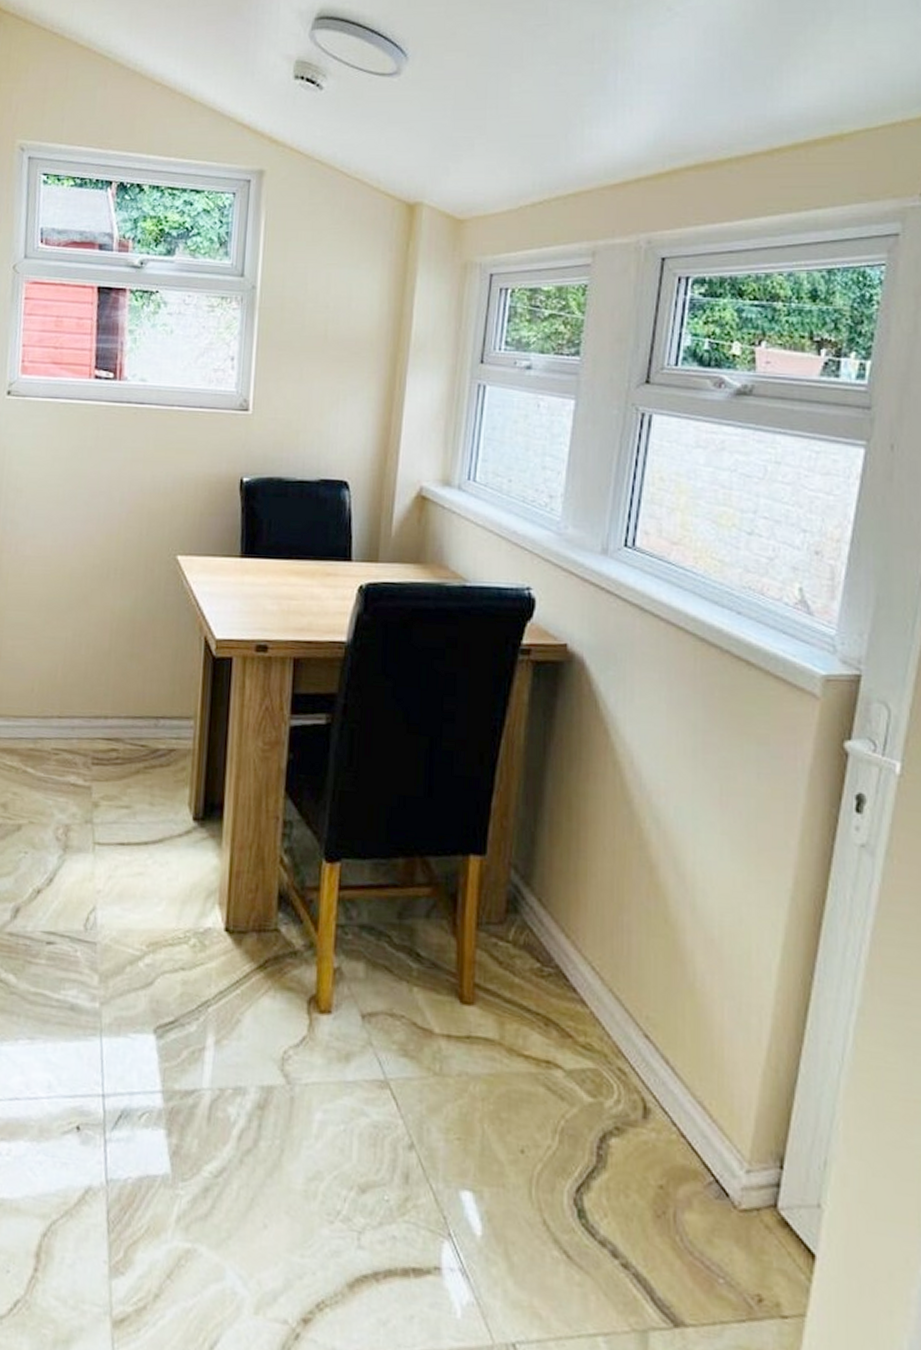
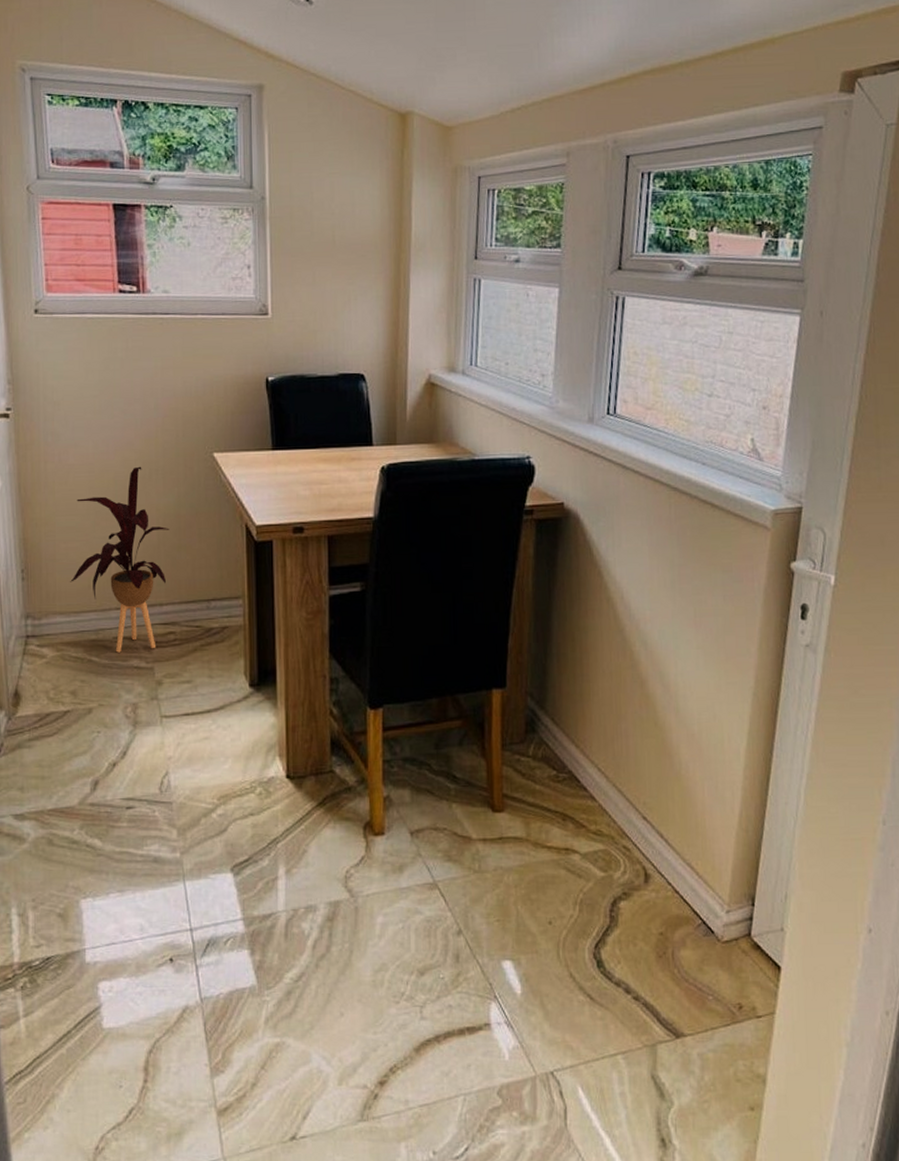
house plant: none [13,564,123,766] -> present [70,466,170,653]

